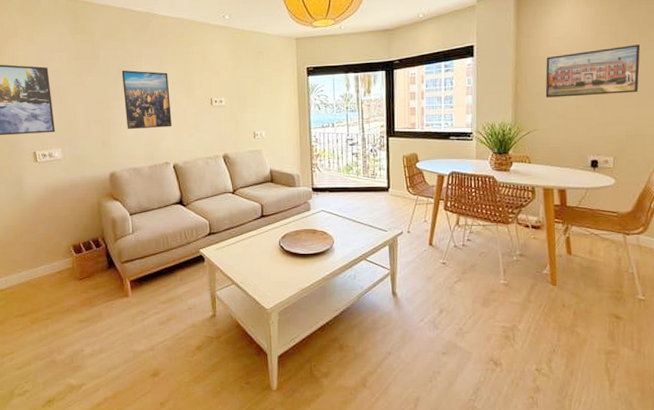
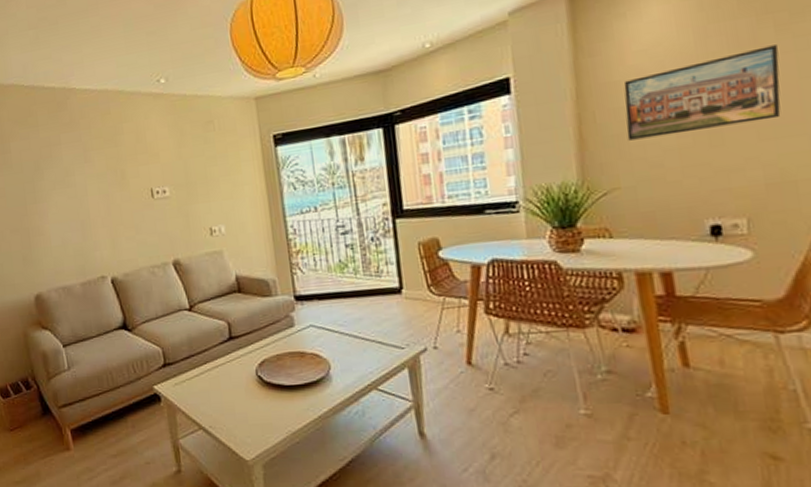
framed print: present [121,70,172,130] -> none [38,161,105,239]

